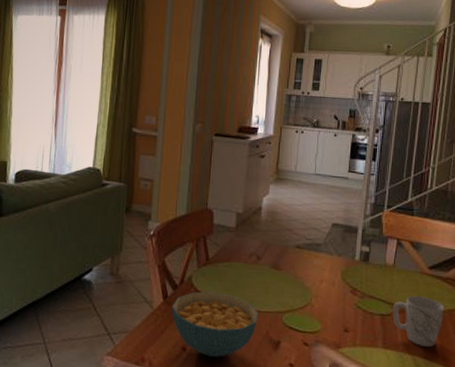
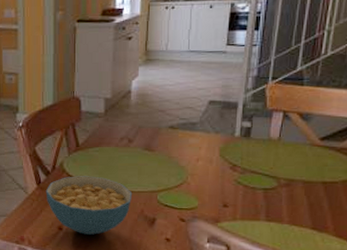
mug: present [393,295,444,347] -> none [277,168,337,218]

